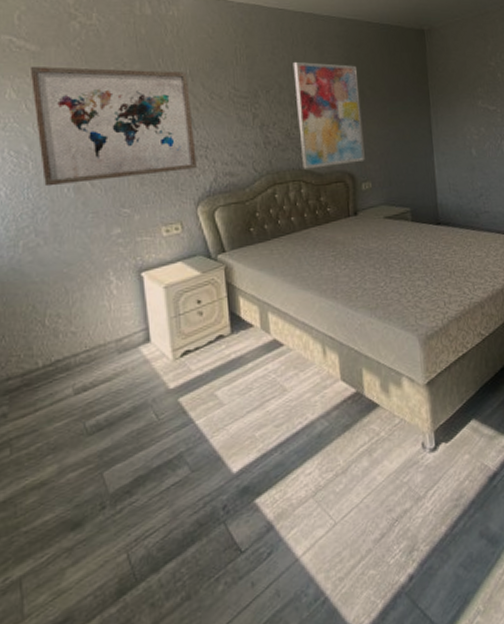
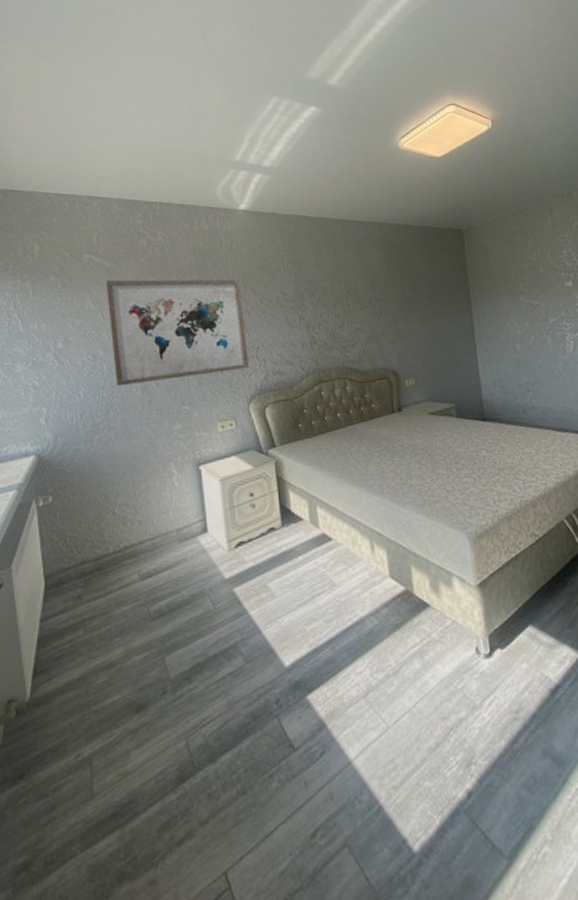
wall art: present [293,61,365,169] -> none [336,265,408,367]

